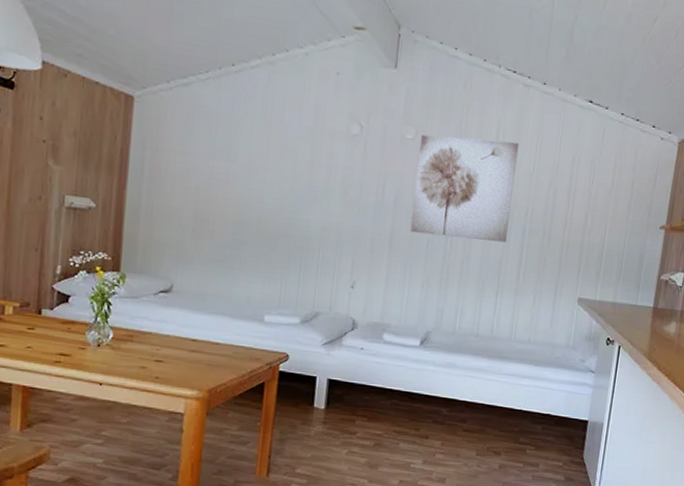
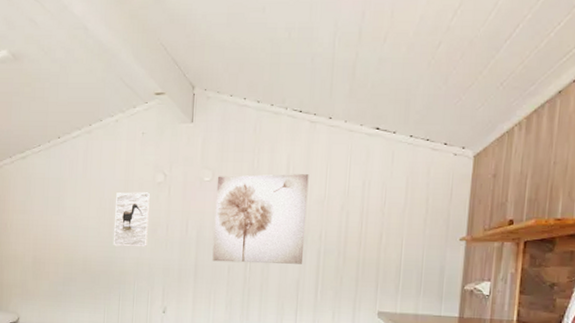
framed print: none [296,141,343,209] -> present [114,192,150,247]

